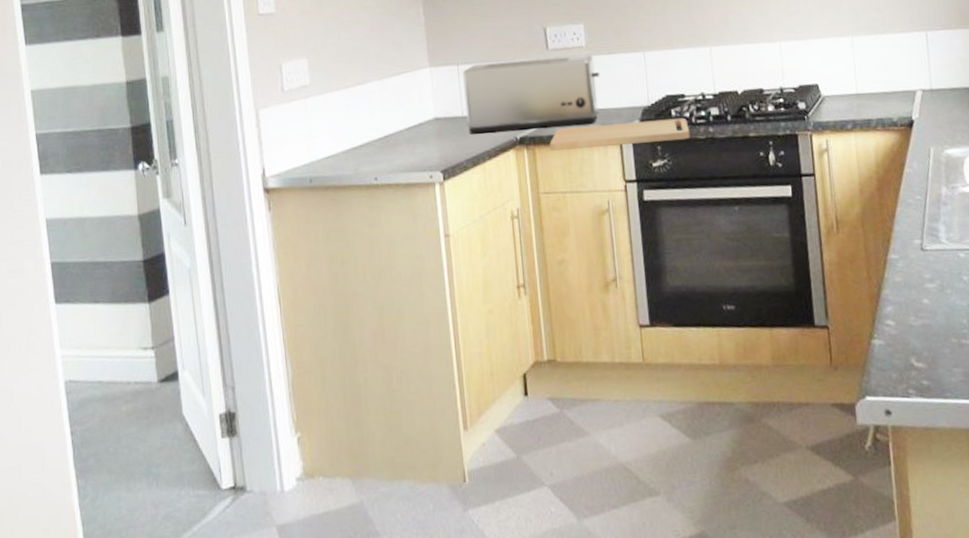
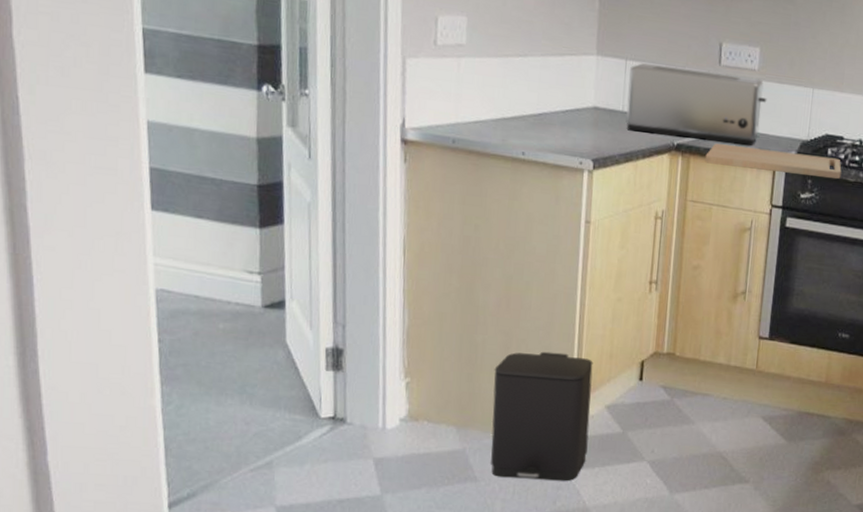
pedal bin: none [379,379,485,528] -> present [491,351,593,481]

